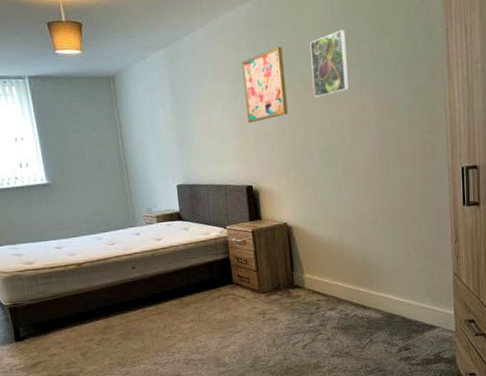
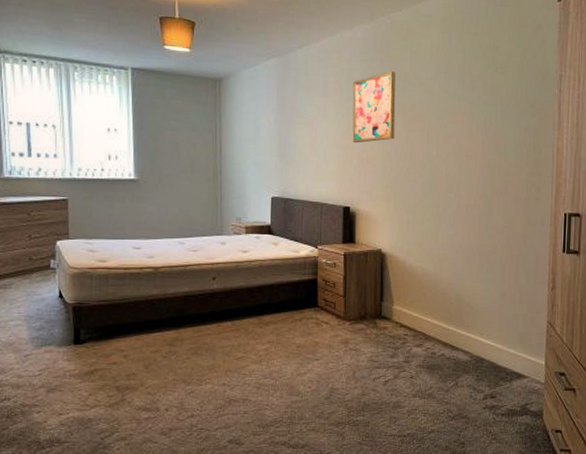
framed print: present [310,30,350,98] -> none [422,63,460,127]

